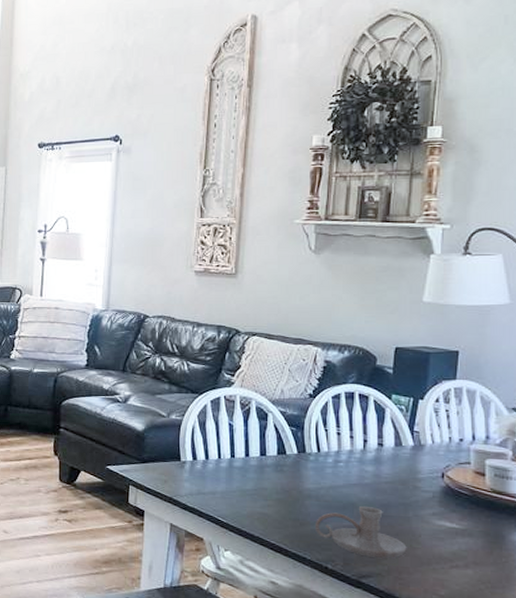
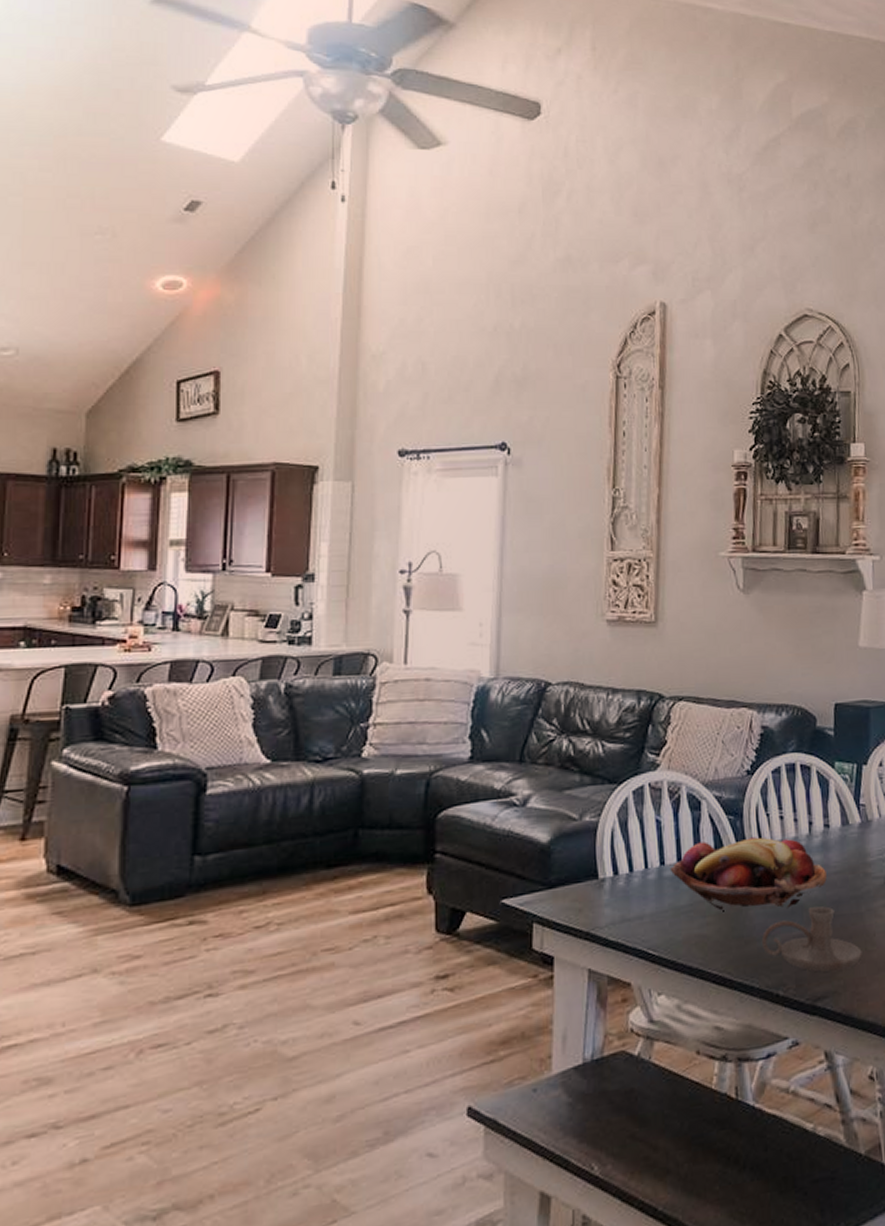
fruit basket: none [239,444,377,504] -> present [669,837,827,911]

